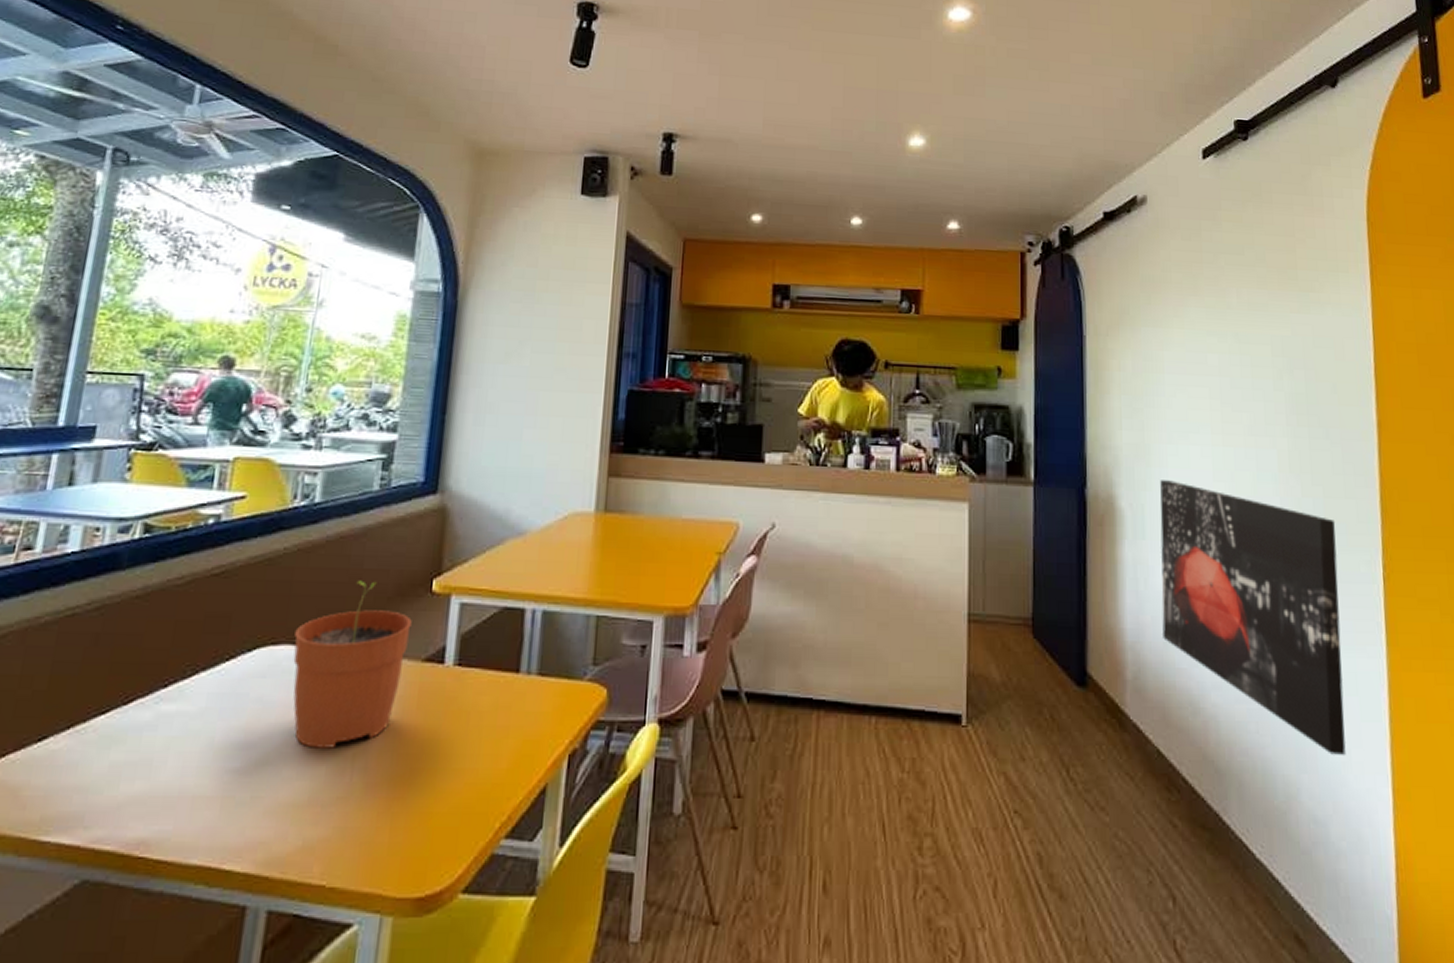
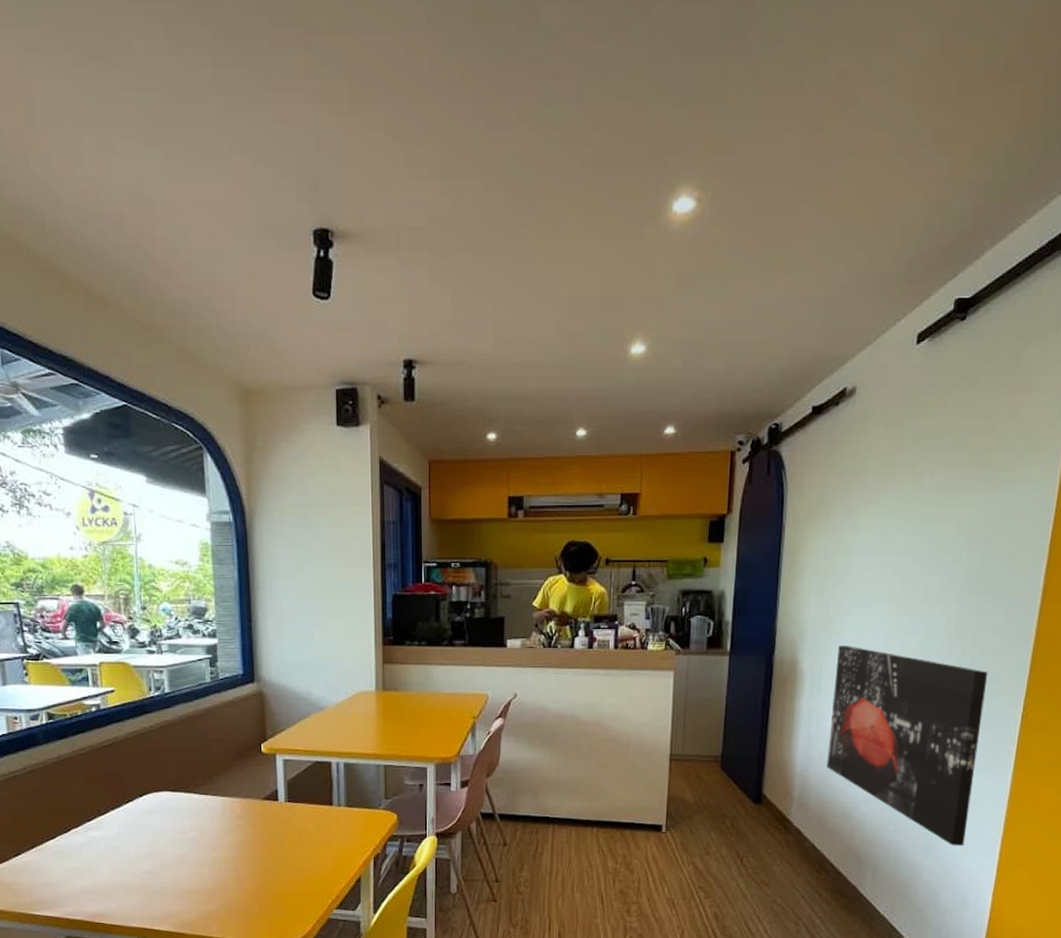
plant pot: present [293,580,412,748] -> none [169,746,251,857]

